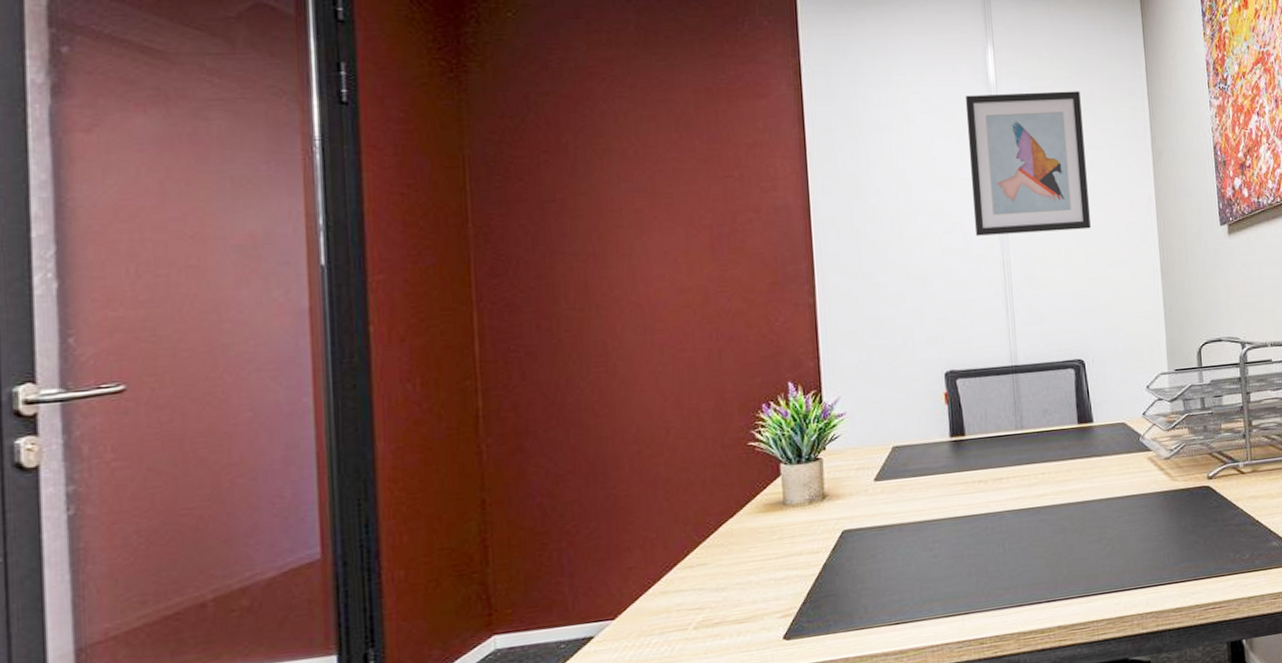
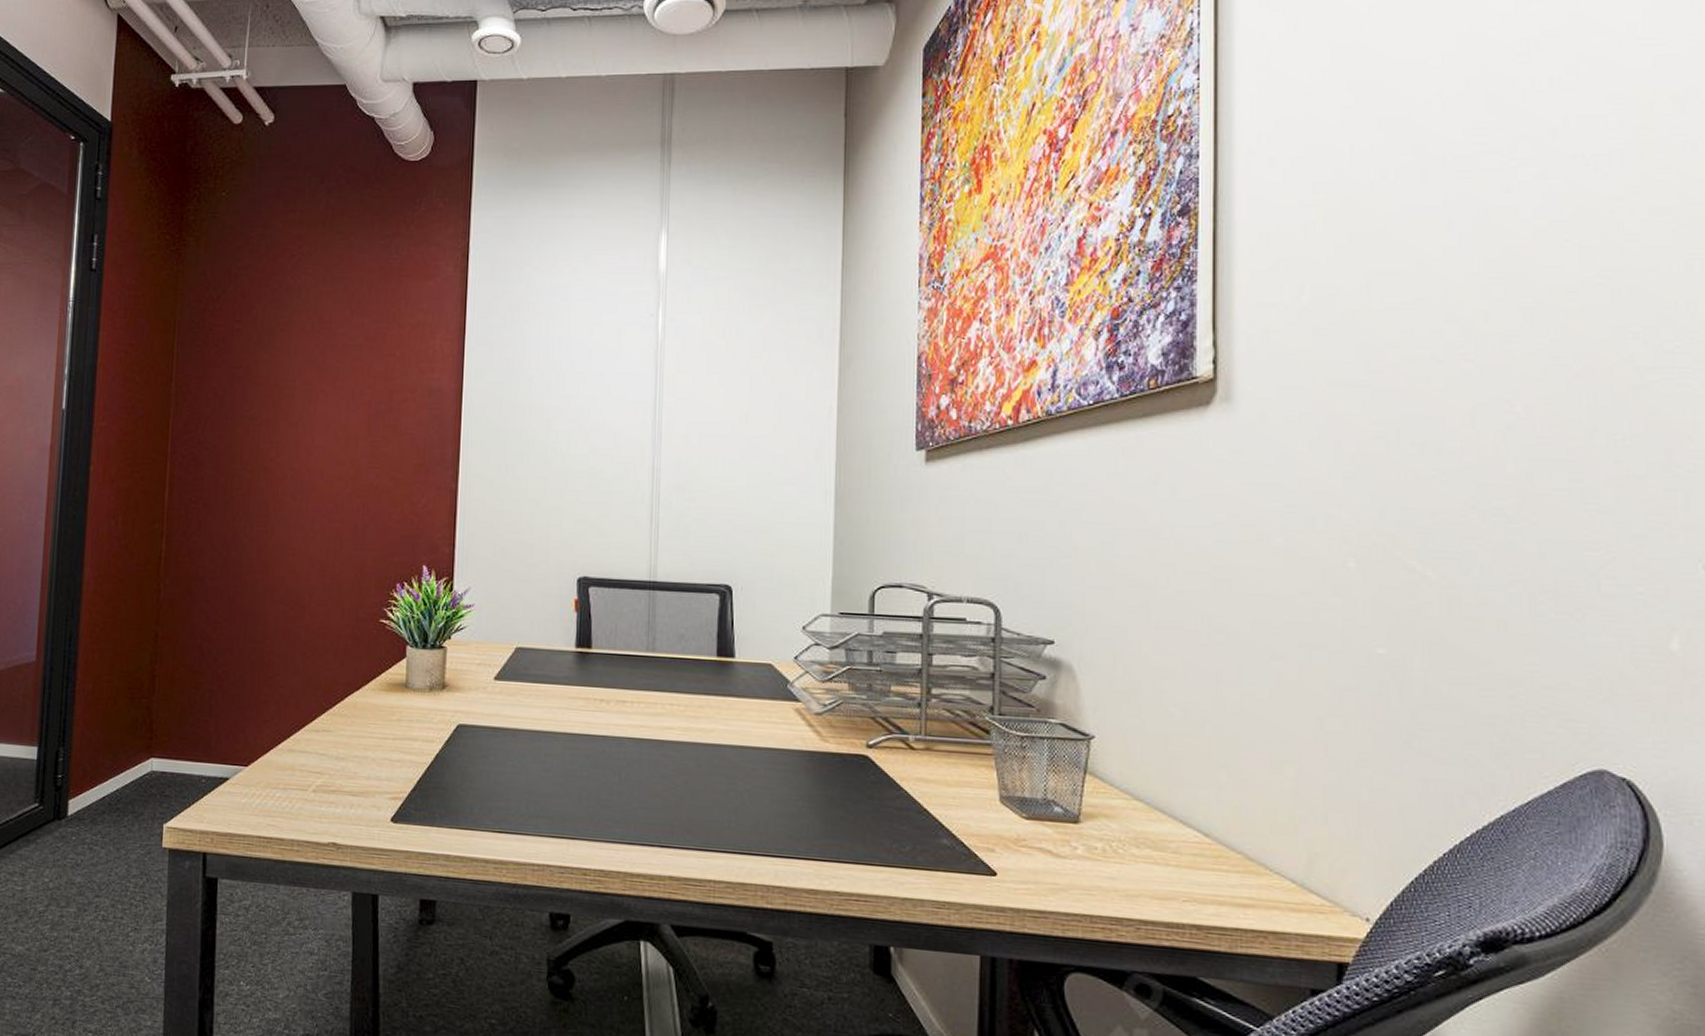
wall art: present [965,91,1091,236] -> none [626,284,760,440]

